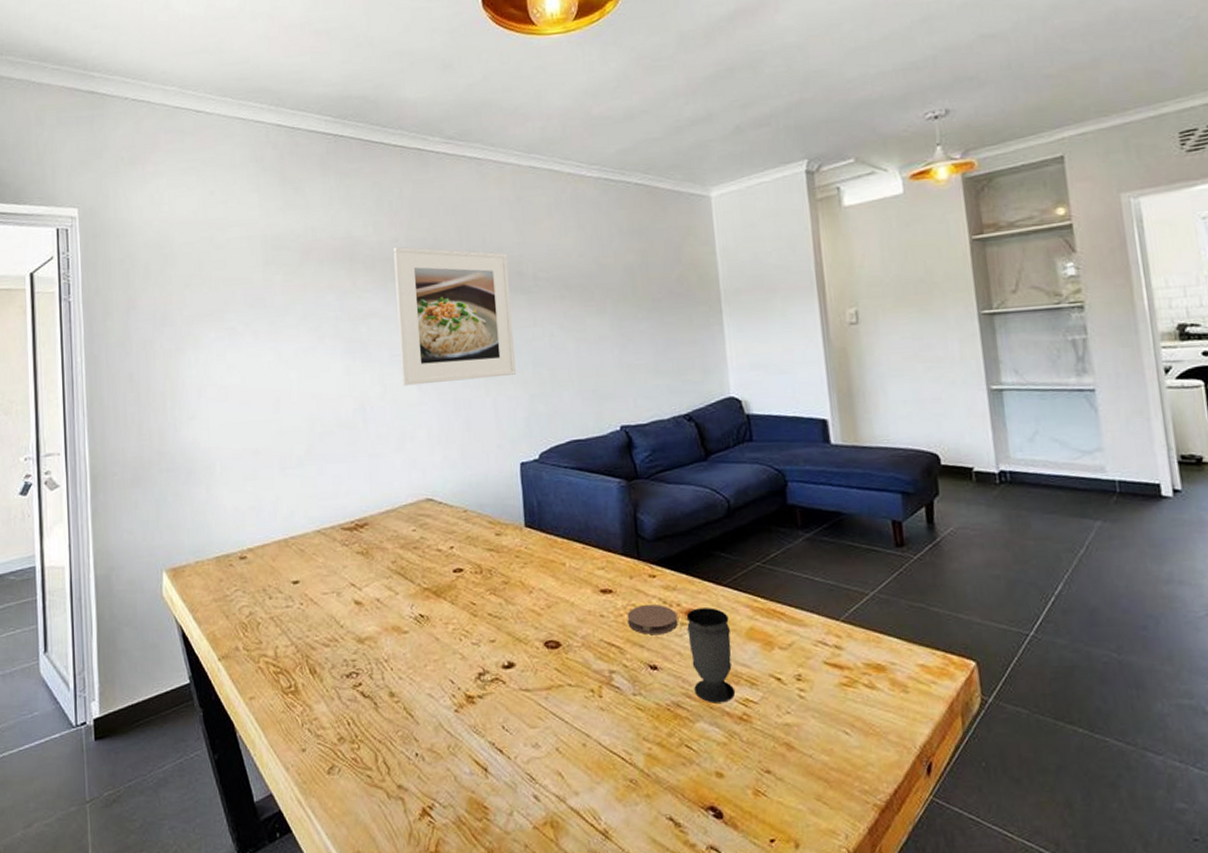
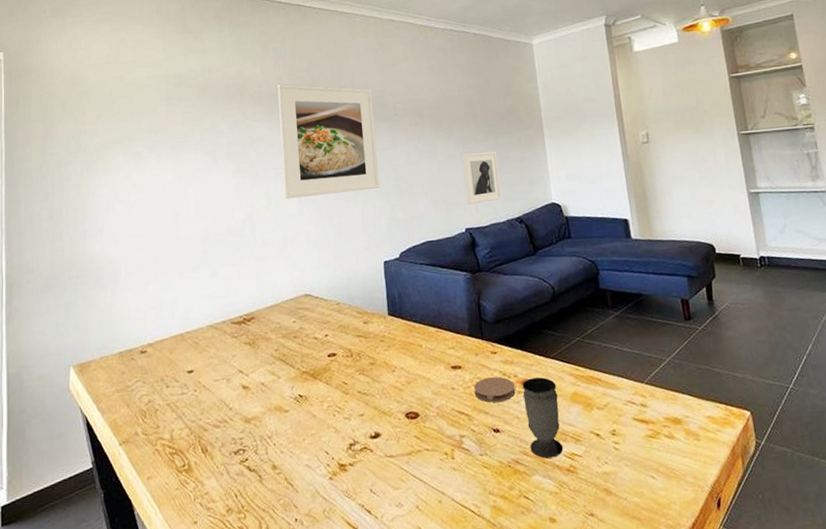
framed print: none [618,331,667,398] -> present [462,151,502,205]

